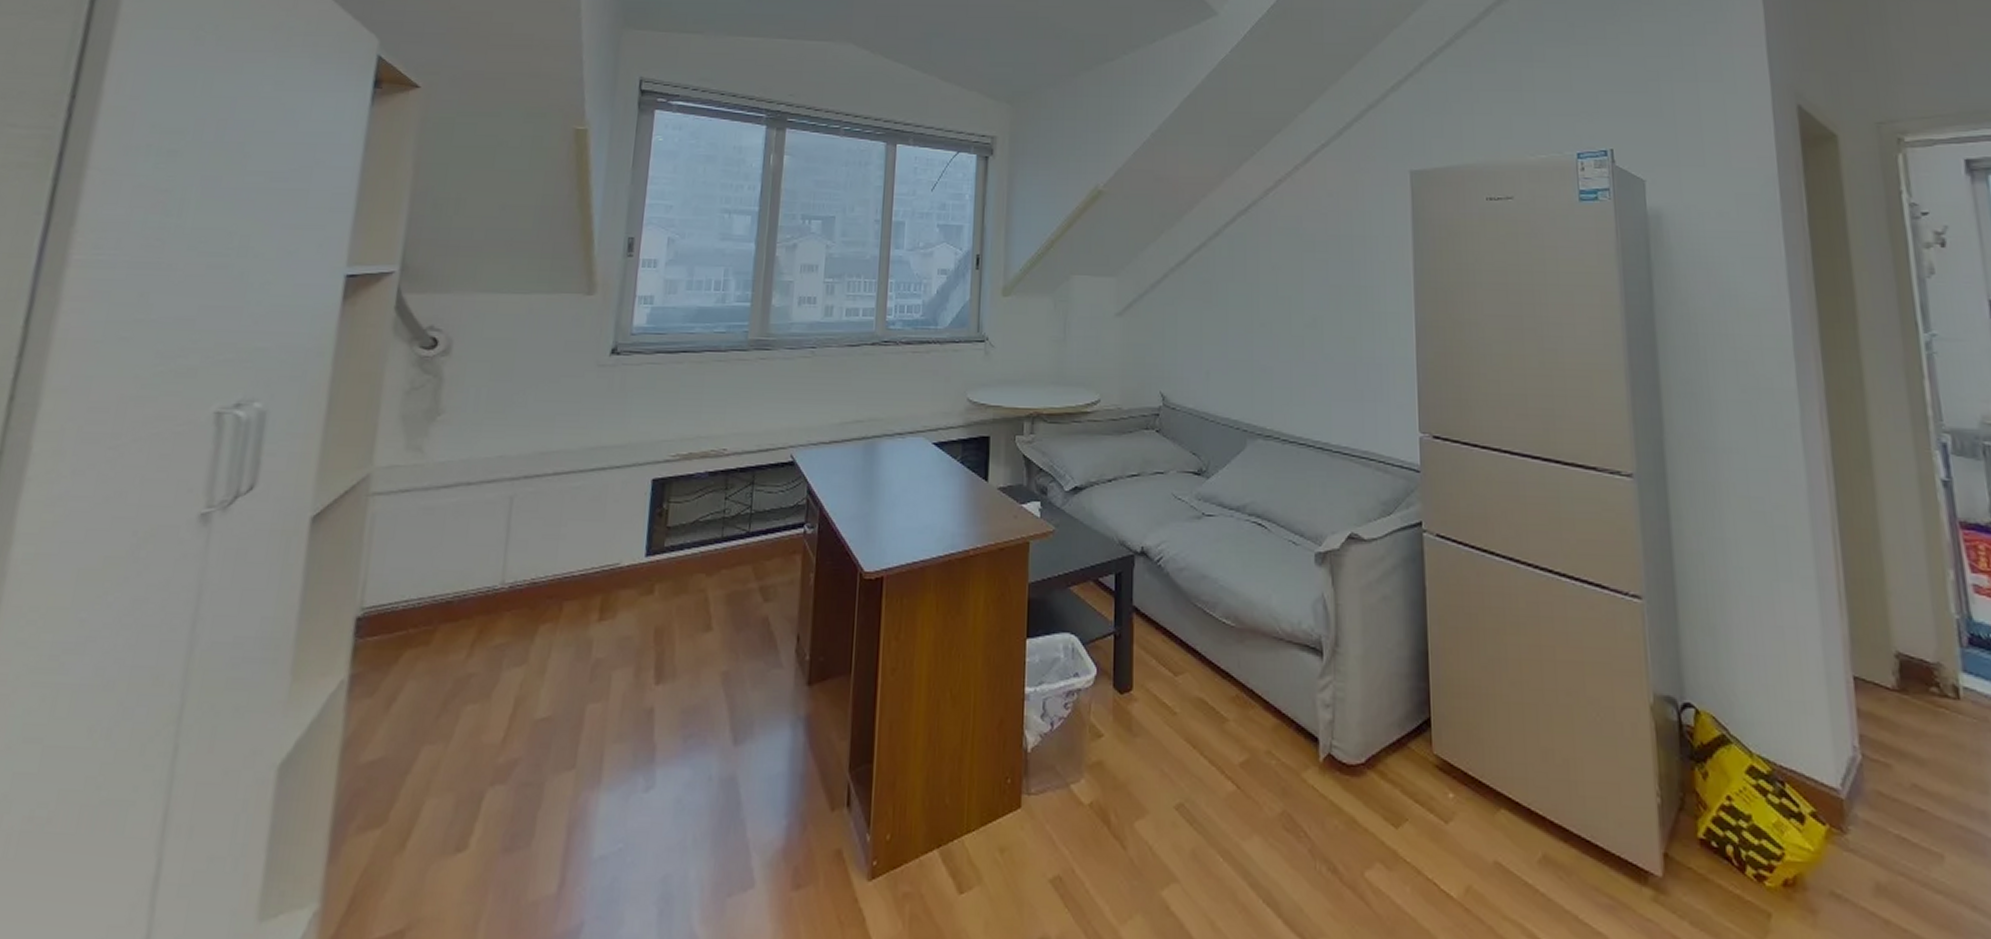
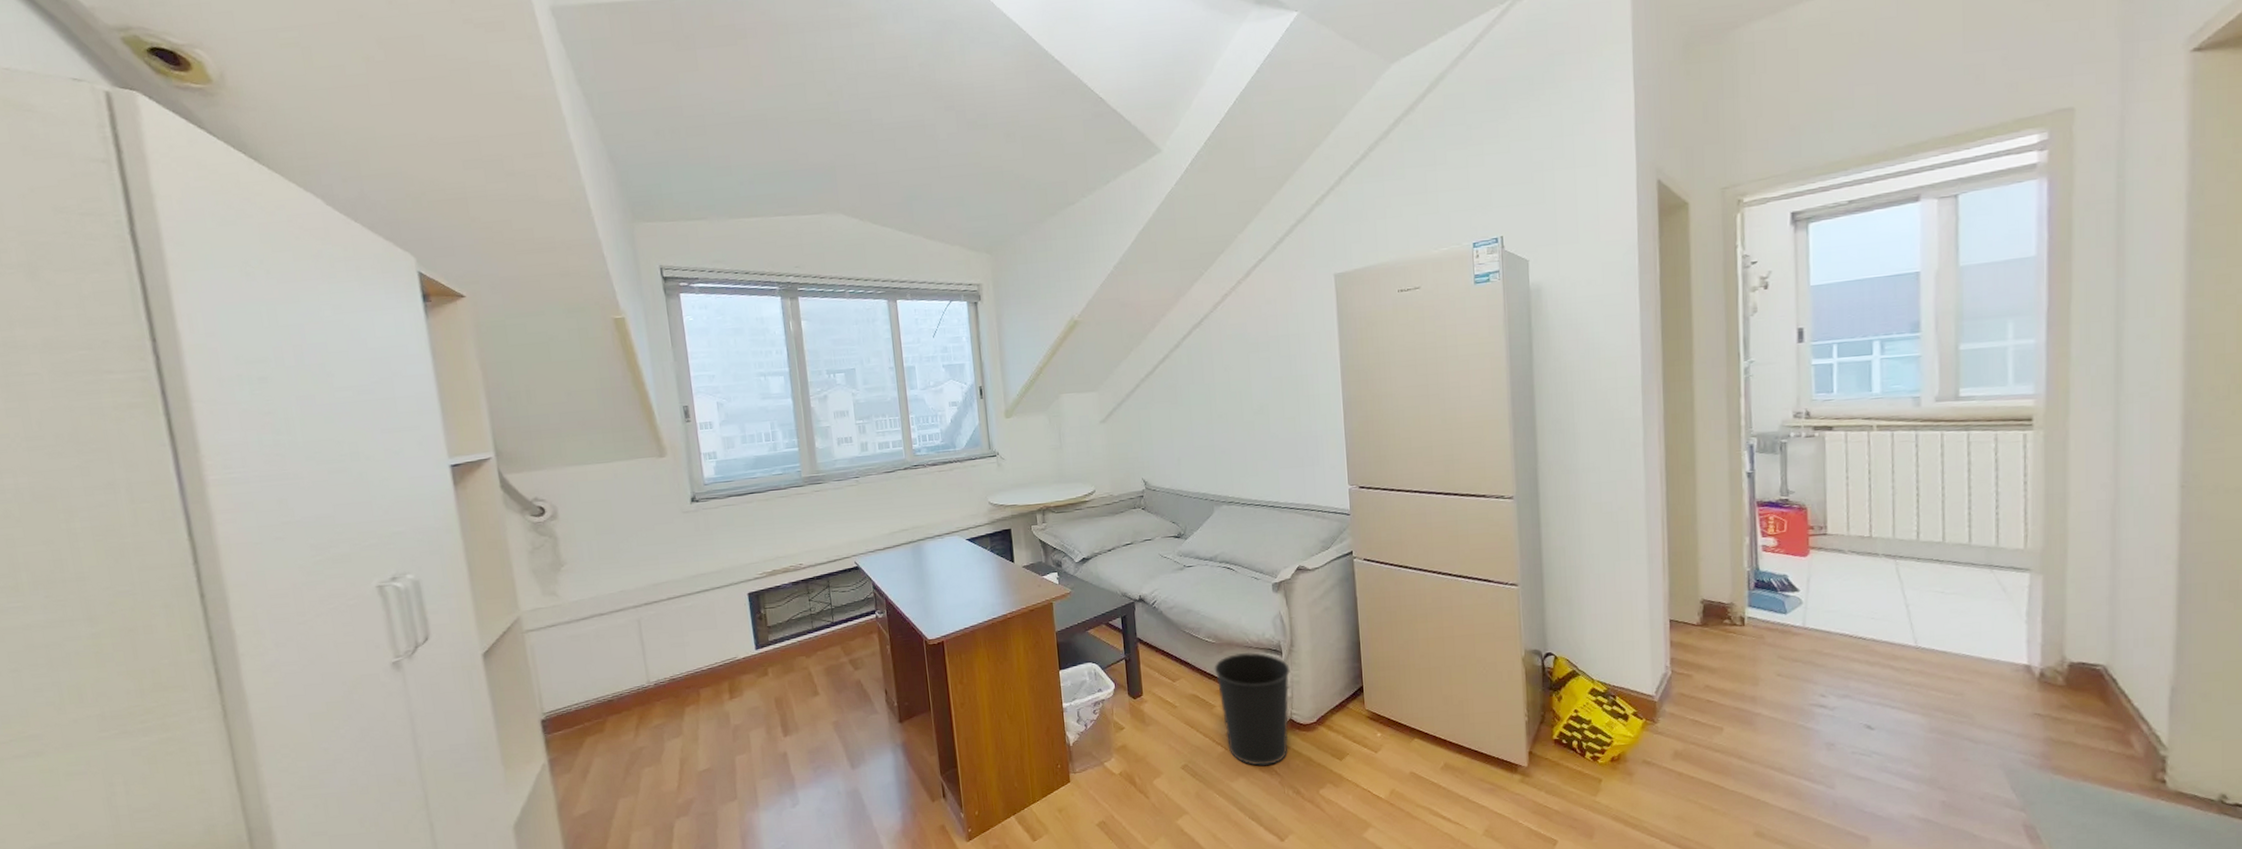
wastebasket: none [1230,646,1332,822] -> present [1214,652,1290,767]

